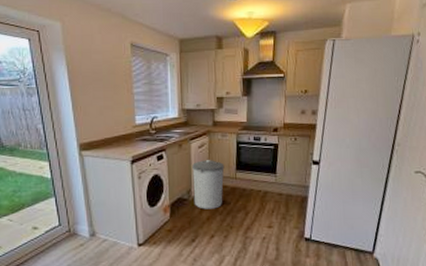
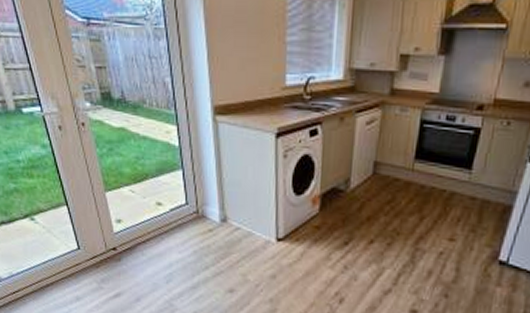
trash can: present [192,160,225,209] -> none [352,141,399,207]

